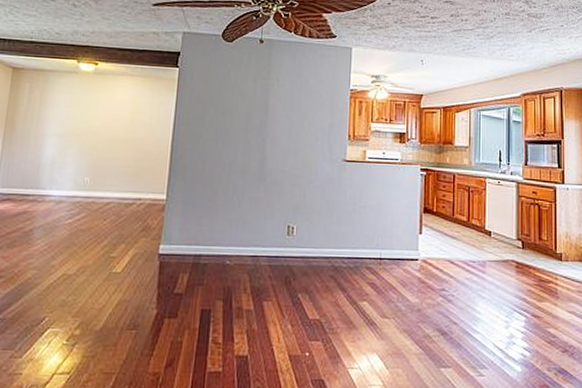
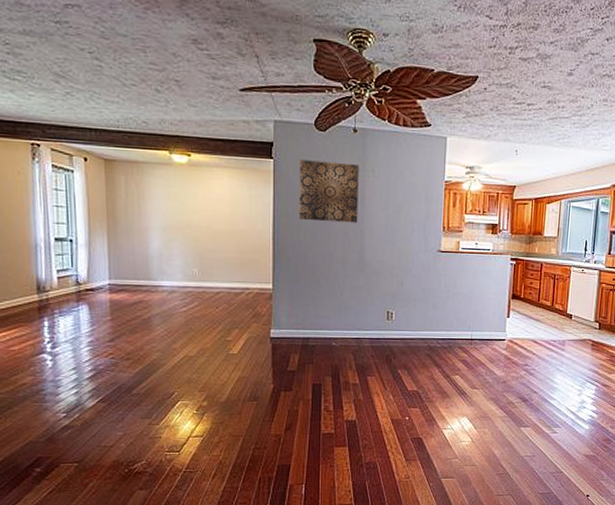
wall art: none [201,68,264,131] -> present [300,160,359,223]

